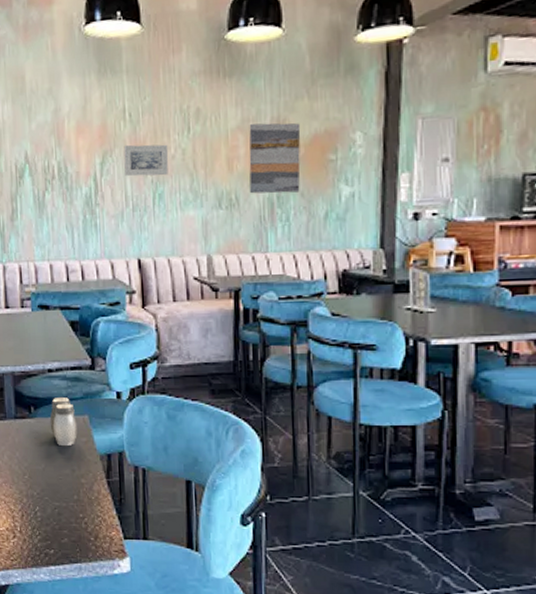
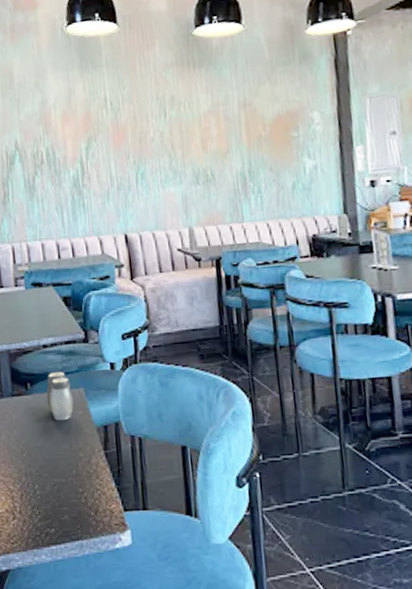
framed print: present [124,144,169,177] -> none [106,128,149,159]
wall art: present [249,123,301,194] -> none [219,105,269,170]

